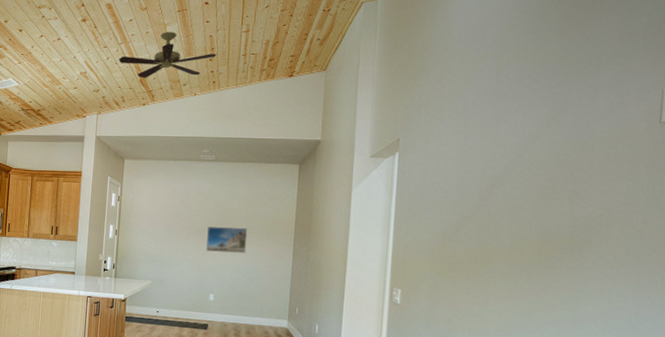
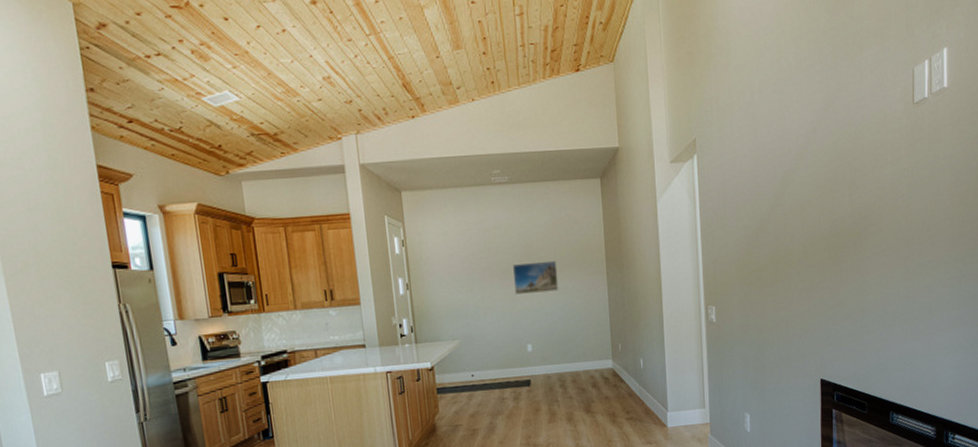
ceiling fan: present [118,31,217,79] -> none [369,16,491,83]

